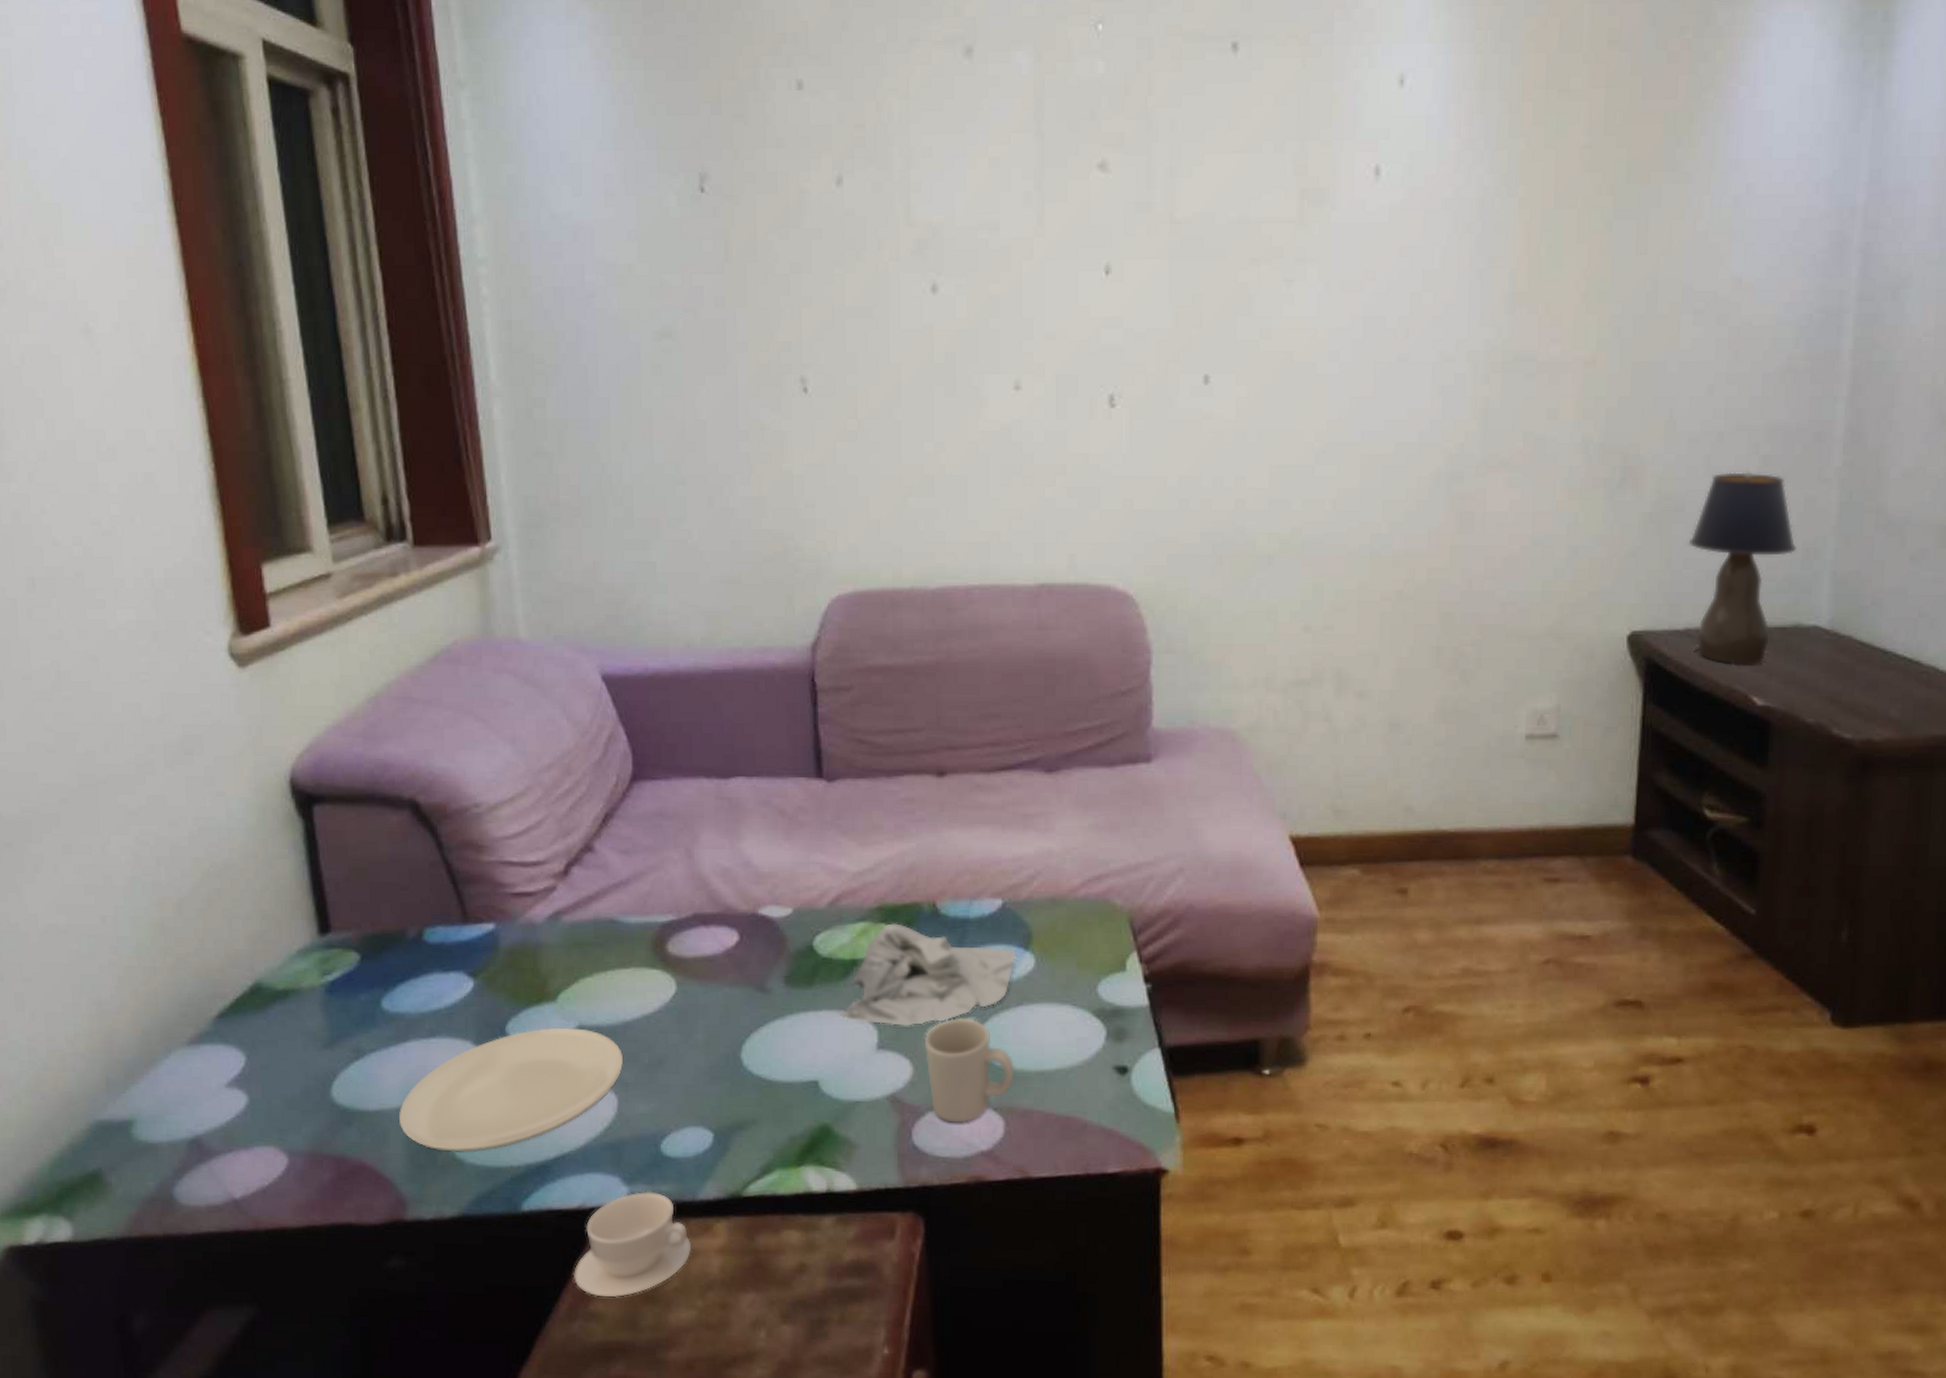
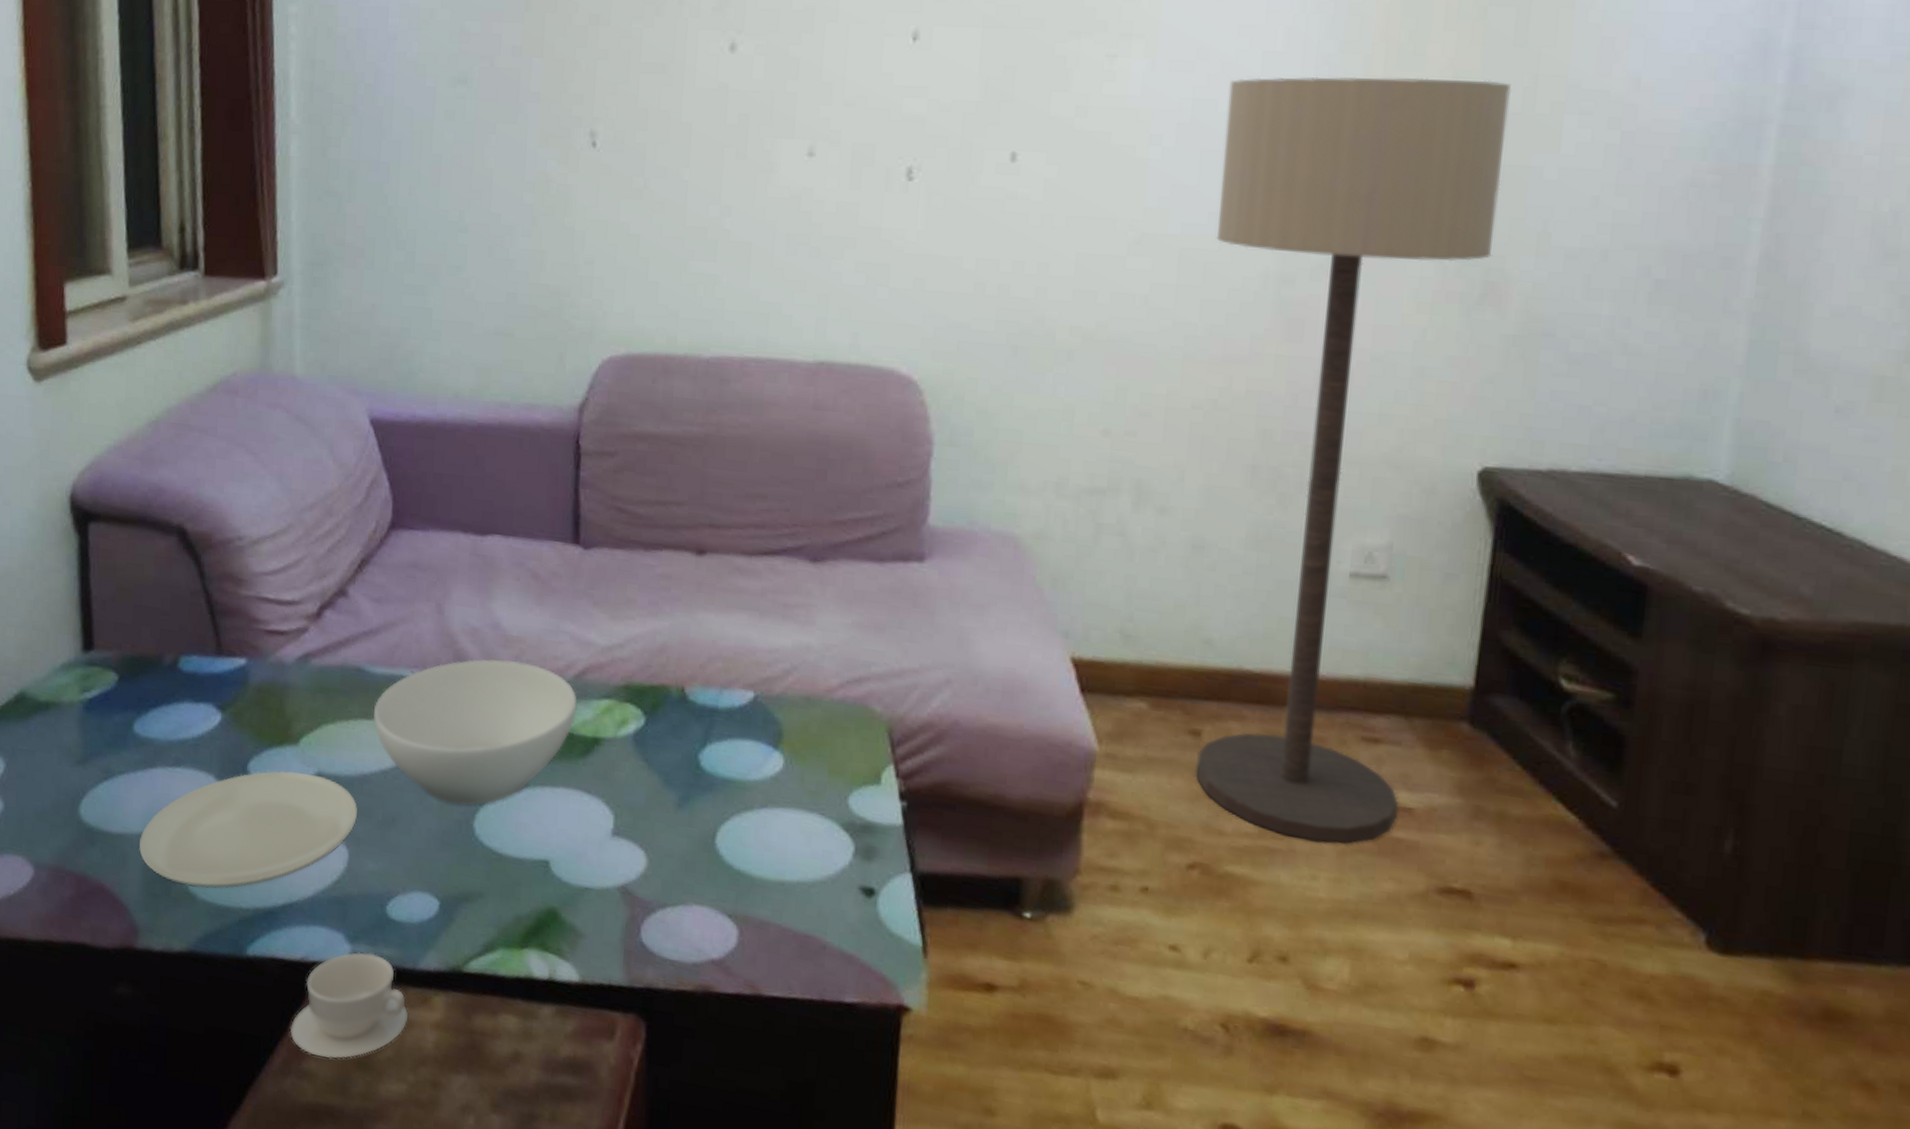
bowl: none [631,895,833,1038] -> present [374,659,577,805]
tissue: present [838,923,1016,1026] -> none [575,704,765,816]
mug: present [924,1017,1015,1123] -> none [660,813,754,926]
floor lamp: none [1392,287,1637,975] -> present [1196,76,1512,844]
table lamp: present [1688,471,1796,665] -> none [1554,295,1692,518]

